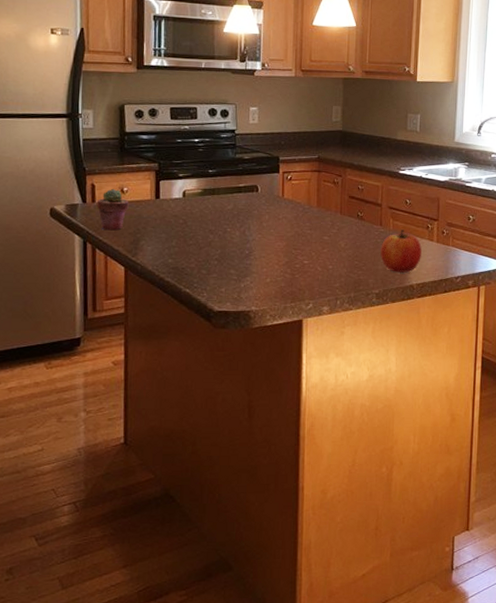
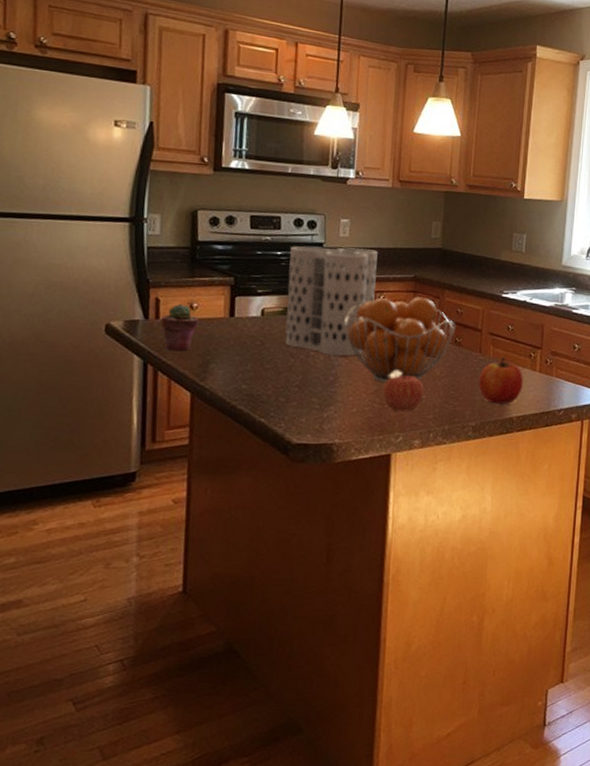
utensil holder: none [204,132,284,231] -> present [285,246,378,356]
fruit basket: none [256,176,358,255] -> present [344,297,456,383]
apple: none [293,245,331,281] -> present [383,372,424,412]

